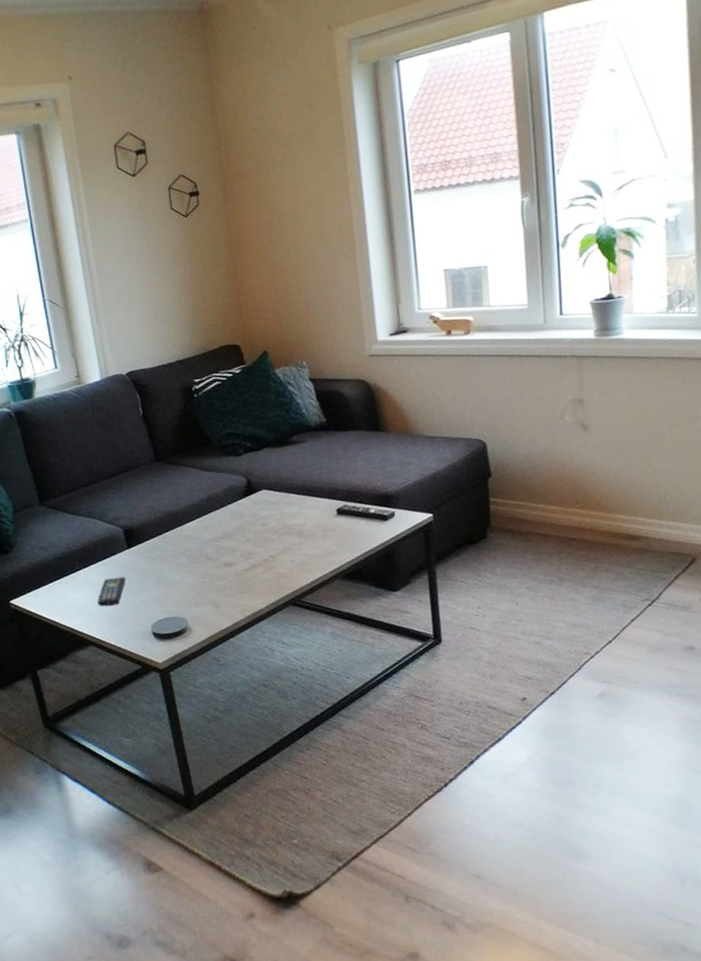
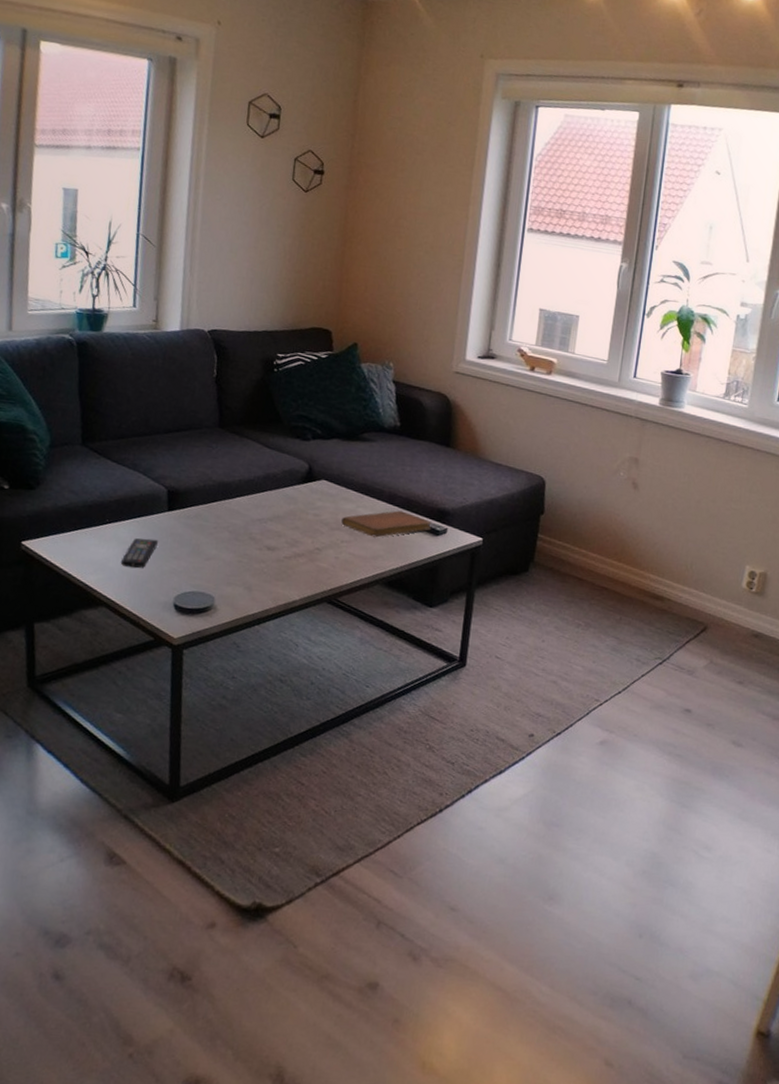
notebook: none [289,503,379,535] -> present [341,510,432,538]

